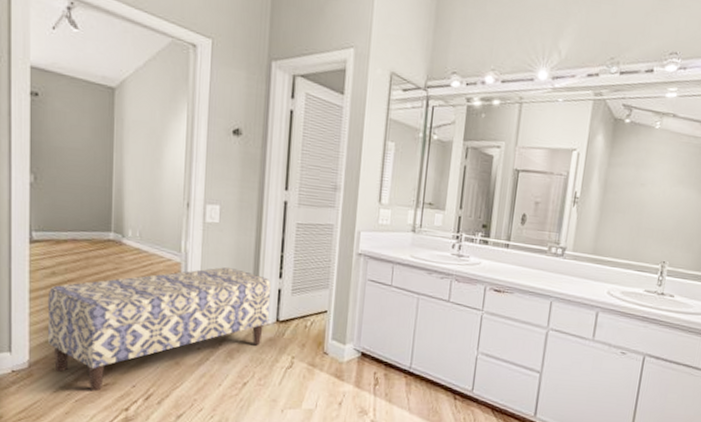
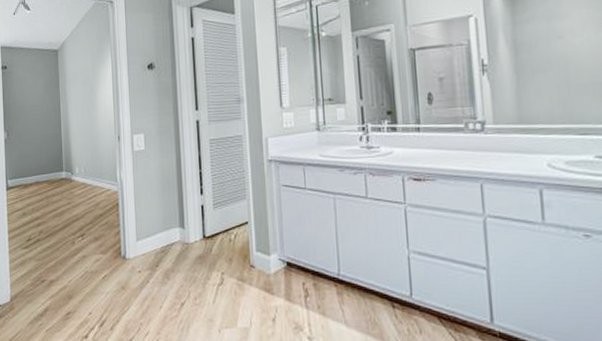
bench: present [47,266,271,392] -> none [21,189,196,321]

